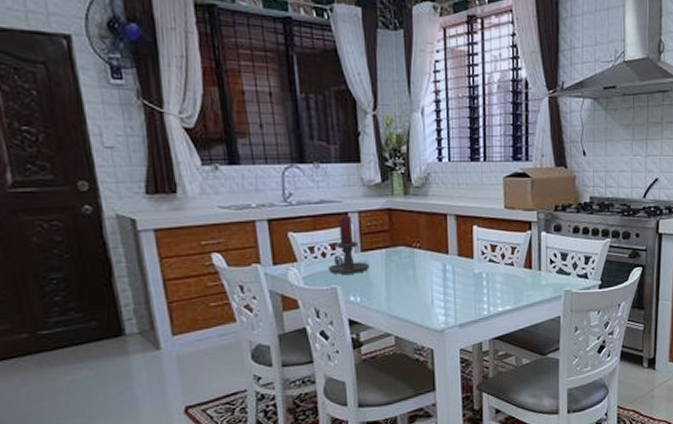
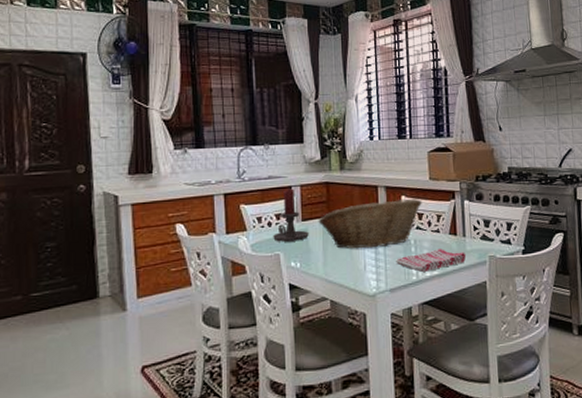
fruit basket: none [379,228,496,283] -> present [318,198,422,249]
dish towel: none [466,283,541,306] -> present [396,249,467,272]

